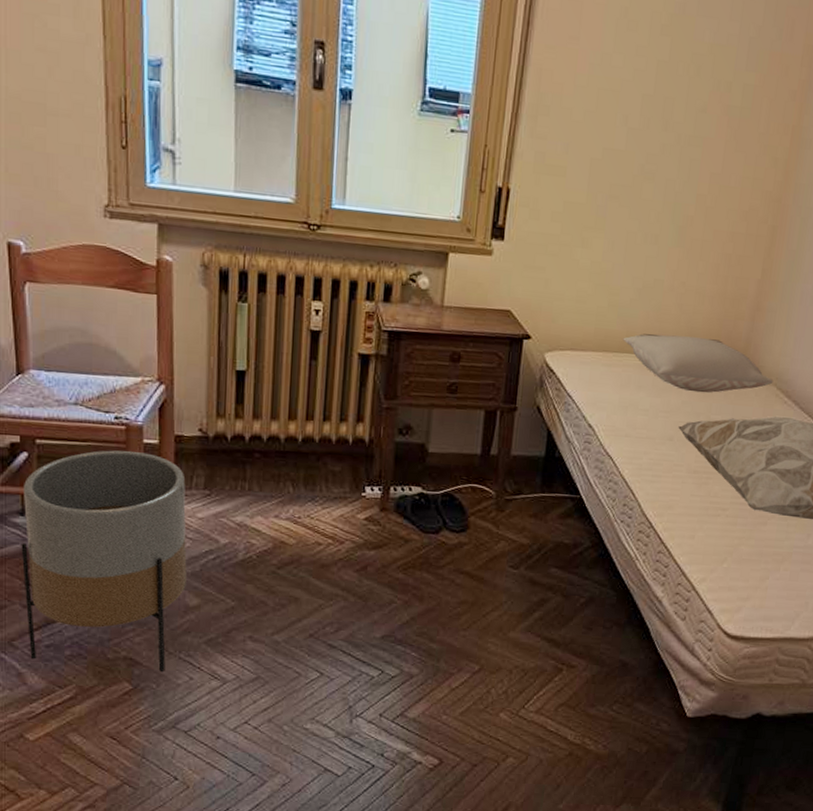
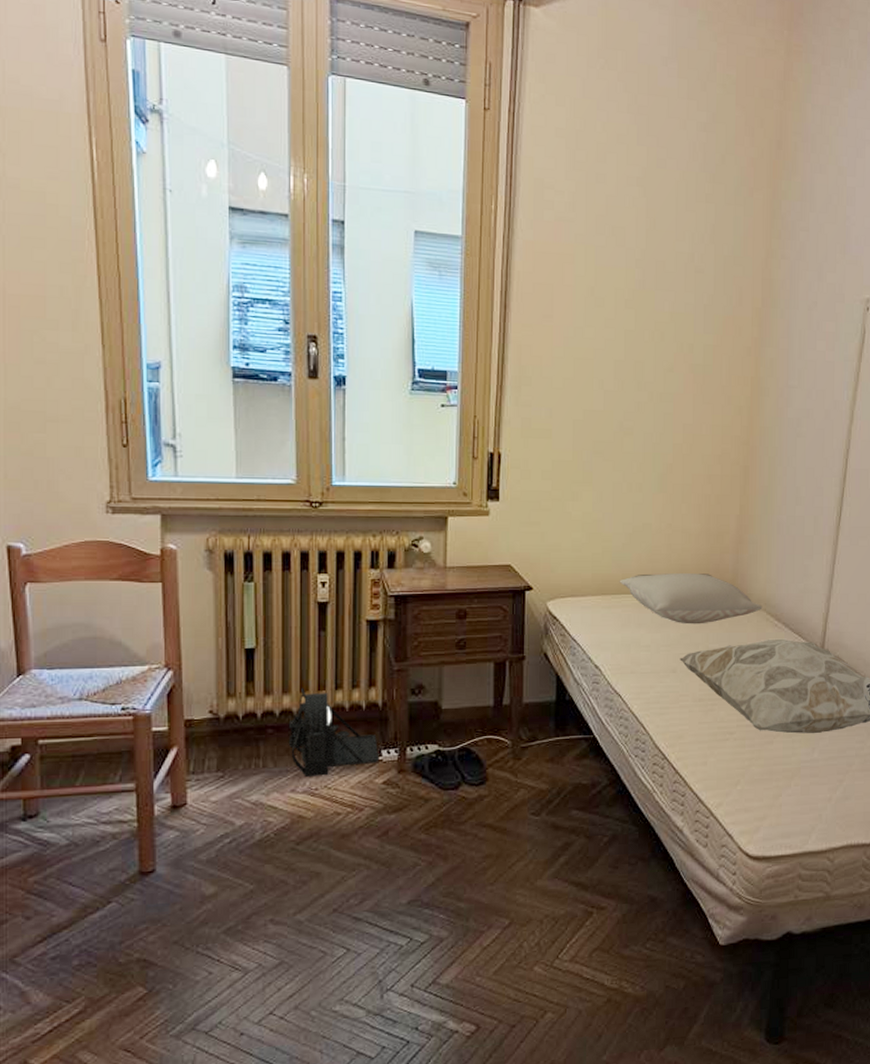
planter: present [21,450,187,671] -> none [23,741,202,975]
backpack: none [274,415,363,506] -> present [288,687,380,777]

